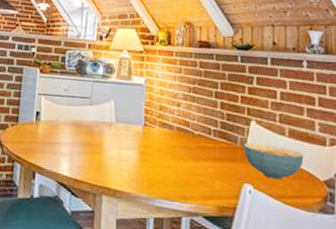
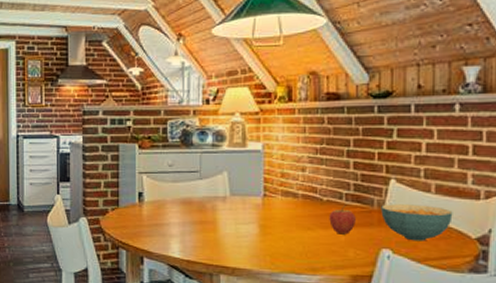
fruit: none [199,139,222,167] -> present [329,204,356,235]

